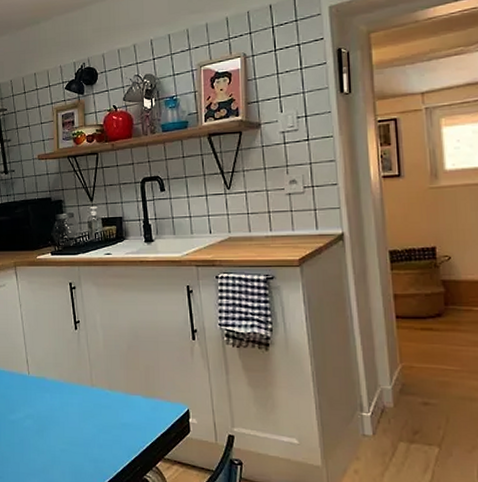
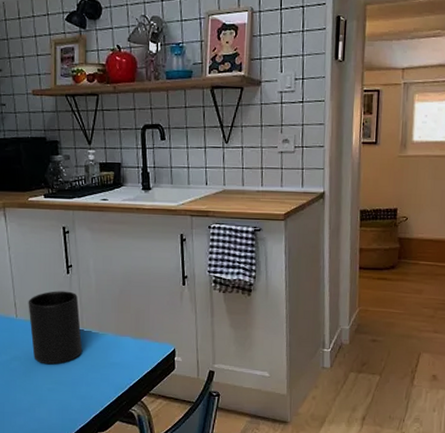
mug: none [39,347,92,423] -> present [28,291,82,364]

